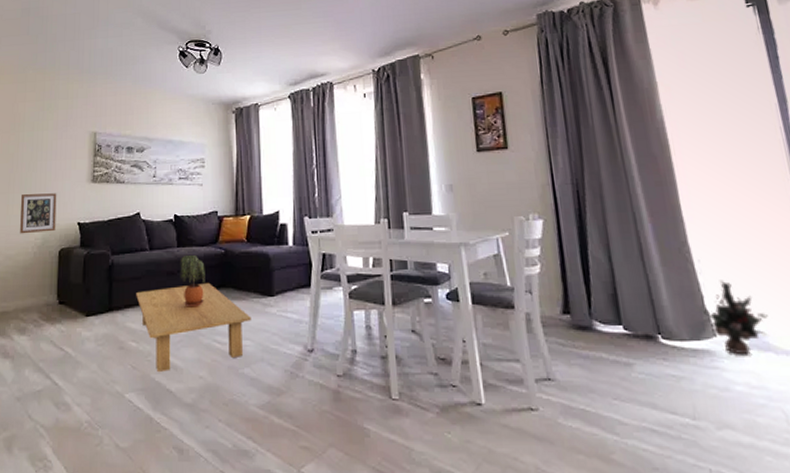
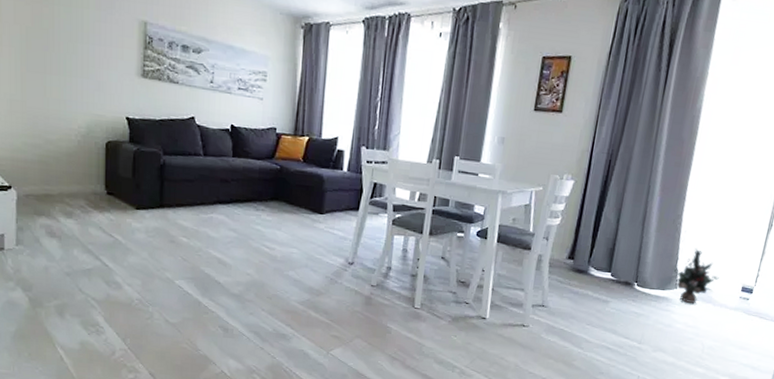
picture frame: present [20,193,57,234] -> none [59,78,102,123]
coffee table: present [136,282,252,372] -> none [188,193,300,266]
potted plant: present [180,254,205,307] -> none [233,165,260,215]

